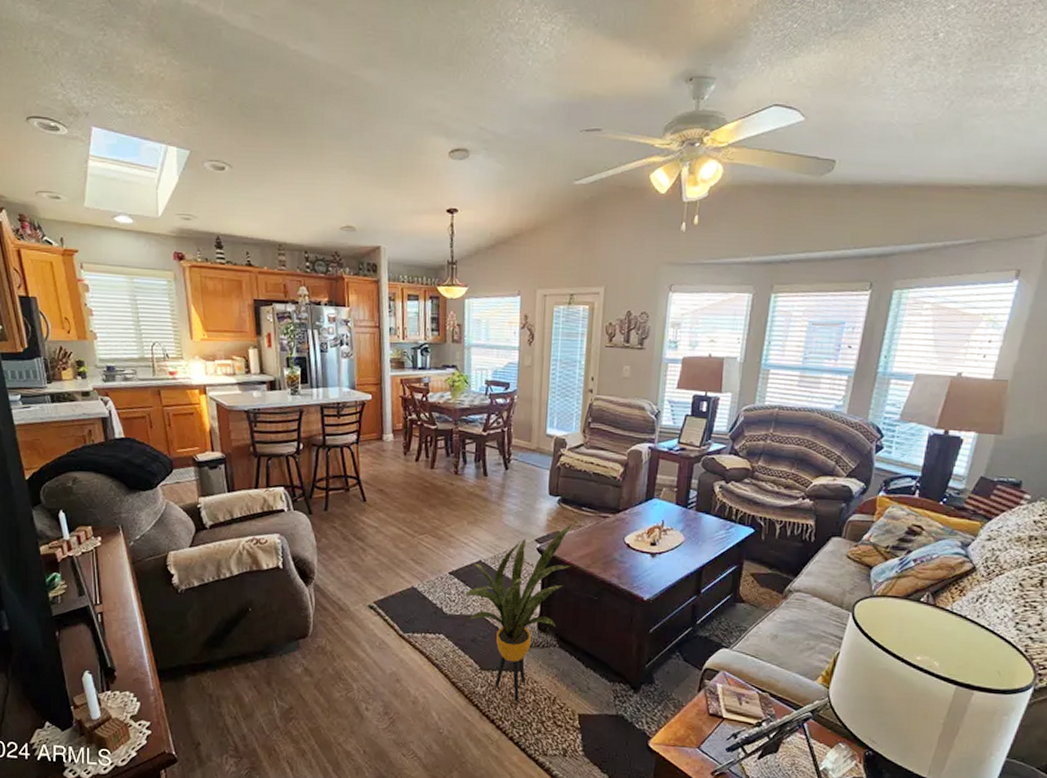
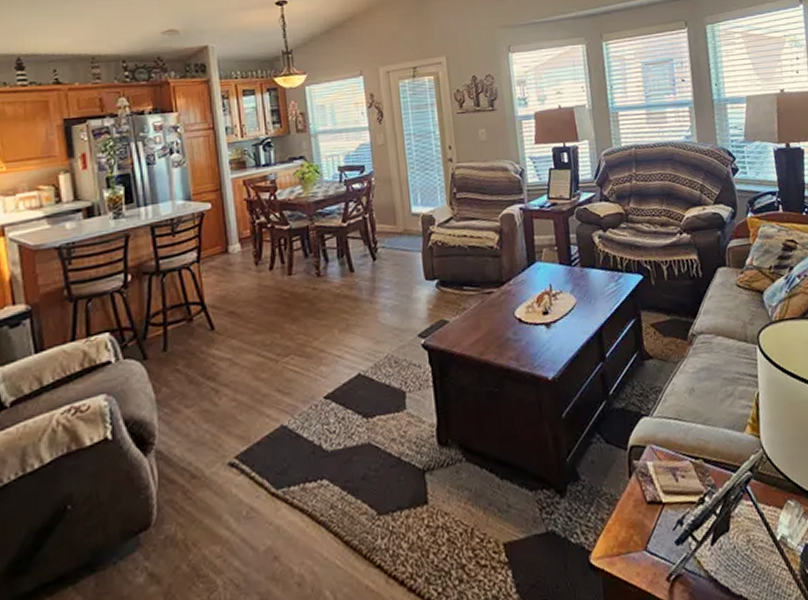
house plant: present [465,525,572,702] -> none [346,309,463,548]

